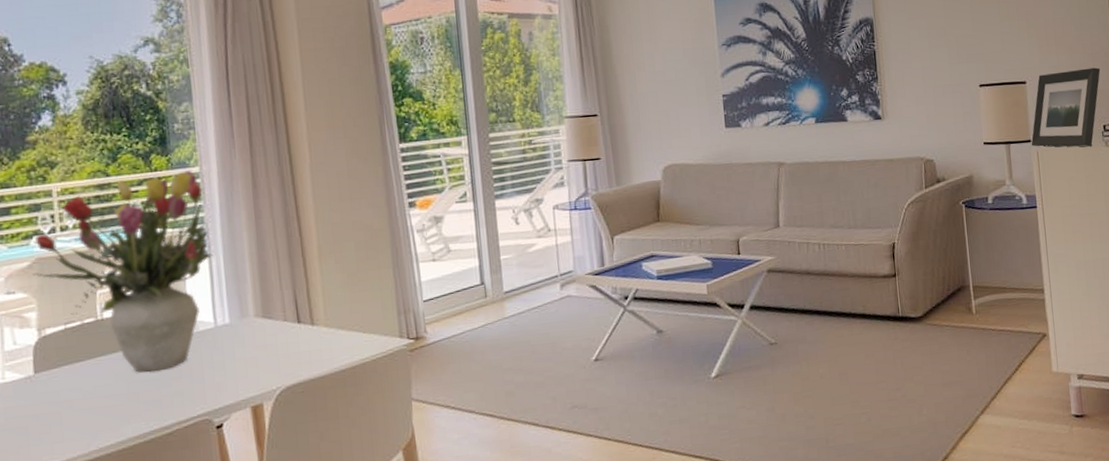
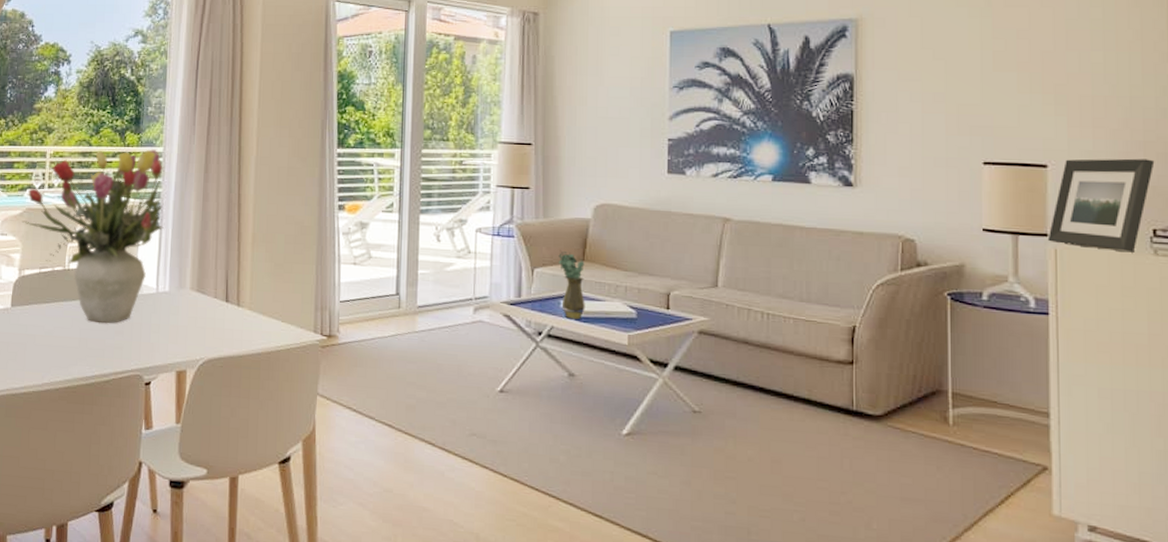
vase: none [635,215,665,279] -> present [558,250,585,320]

